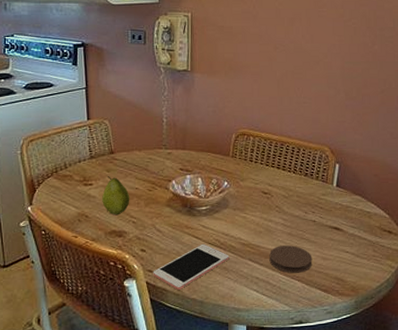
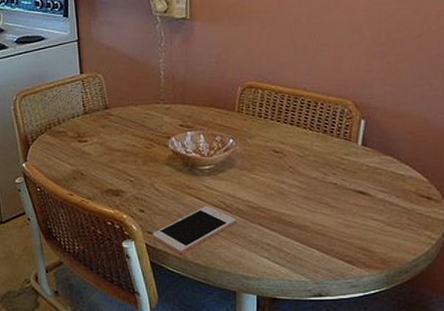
fruit: present [102,176,130,215] -> none [97,132,127,174]
coaster: present [269,245,313,273] -> none [282,210,333,241]

